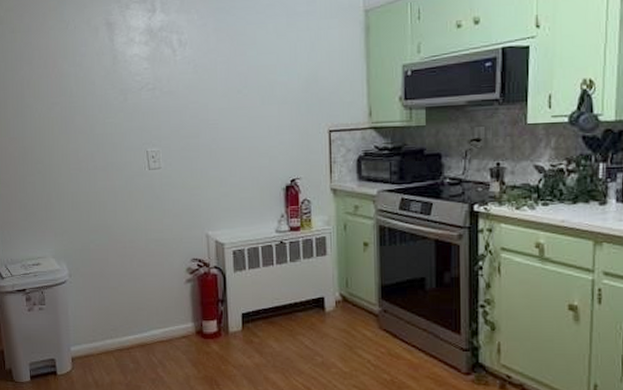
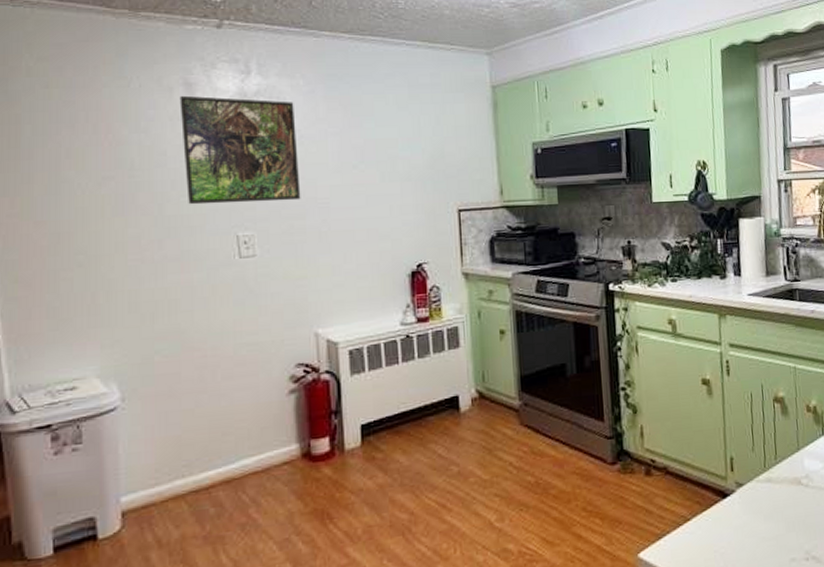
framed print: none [103,33,195,125] -> present [179,95,301,205]

